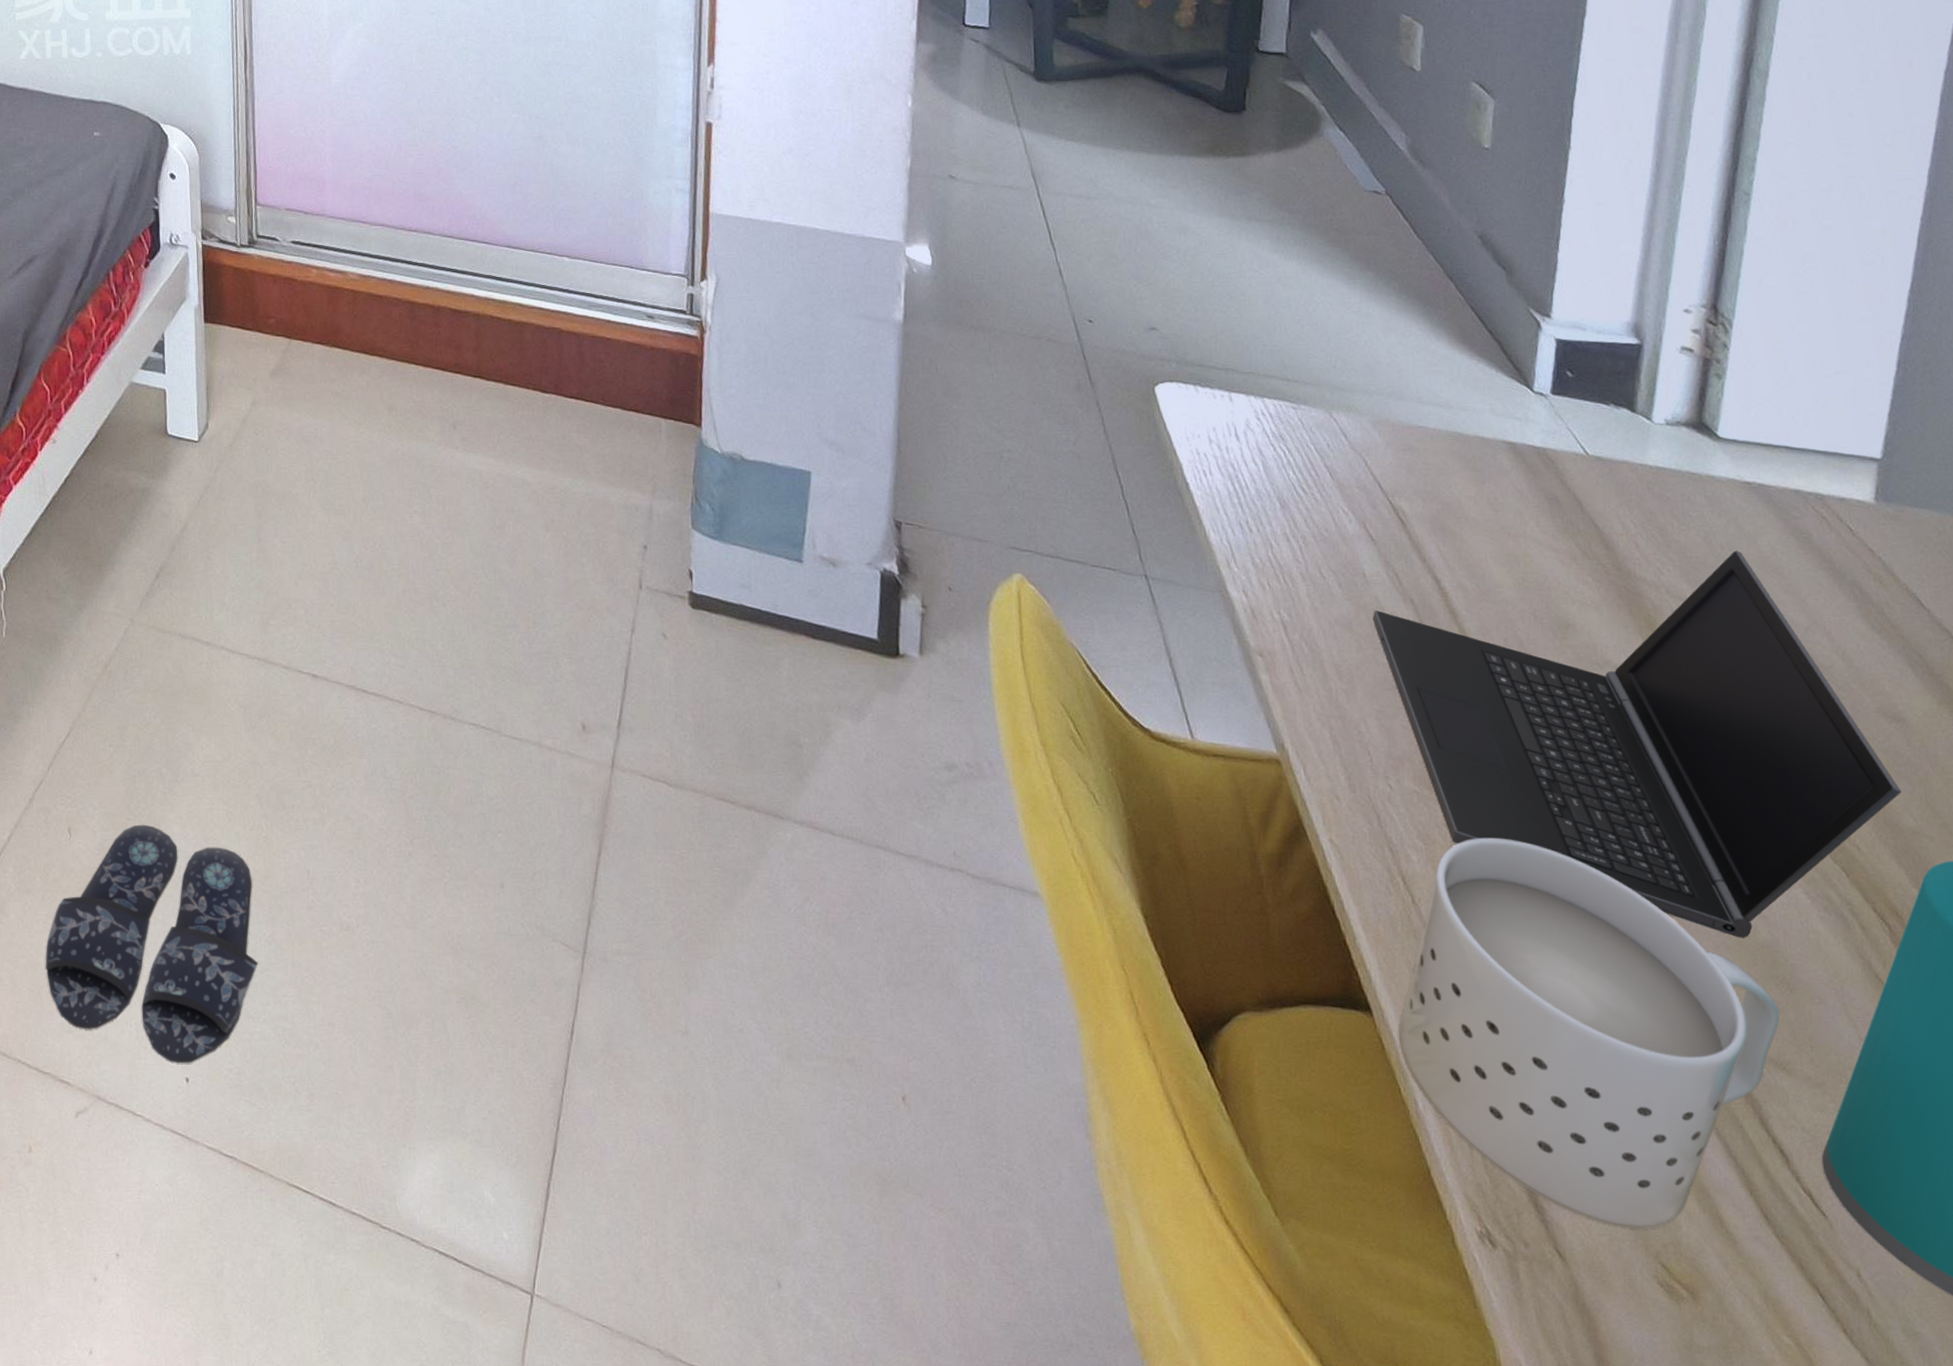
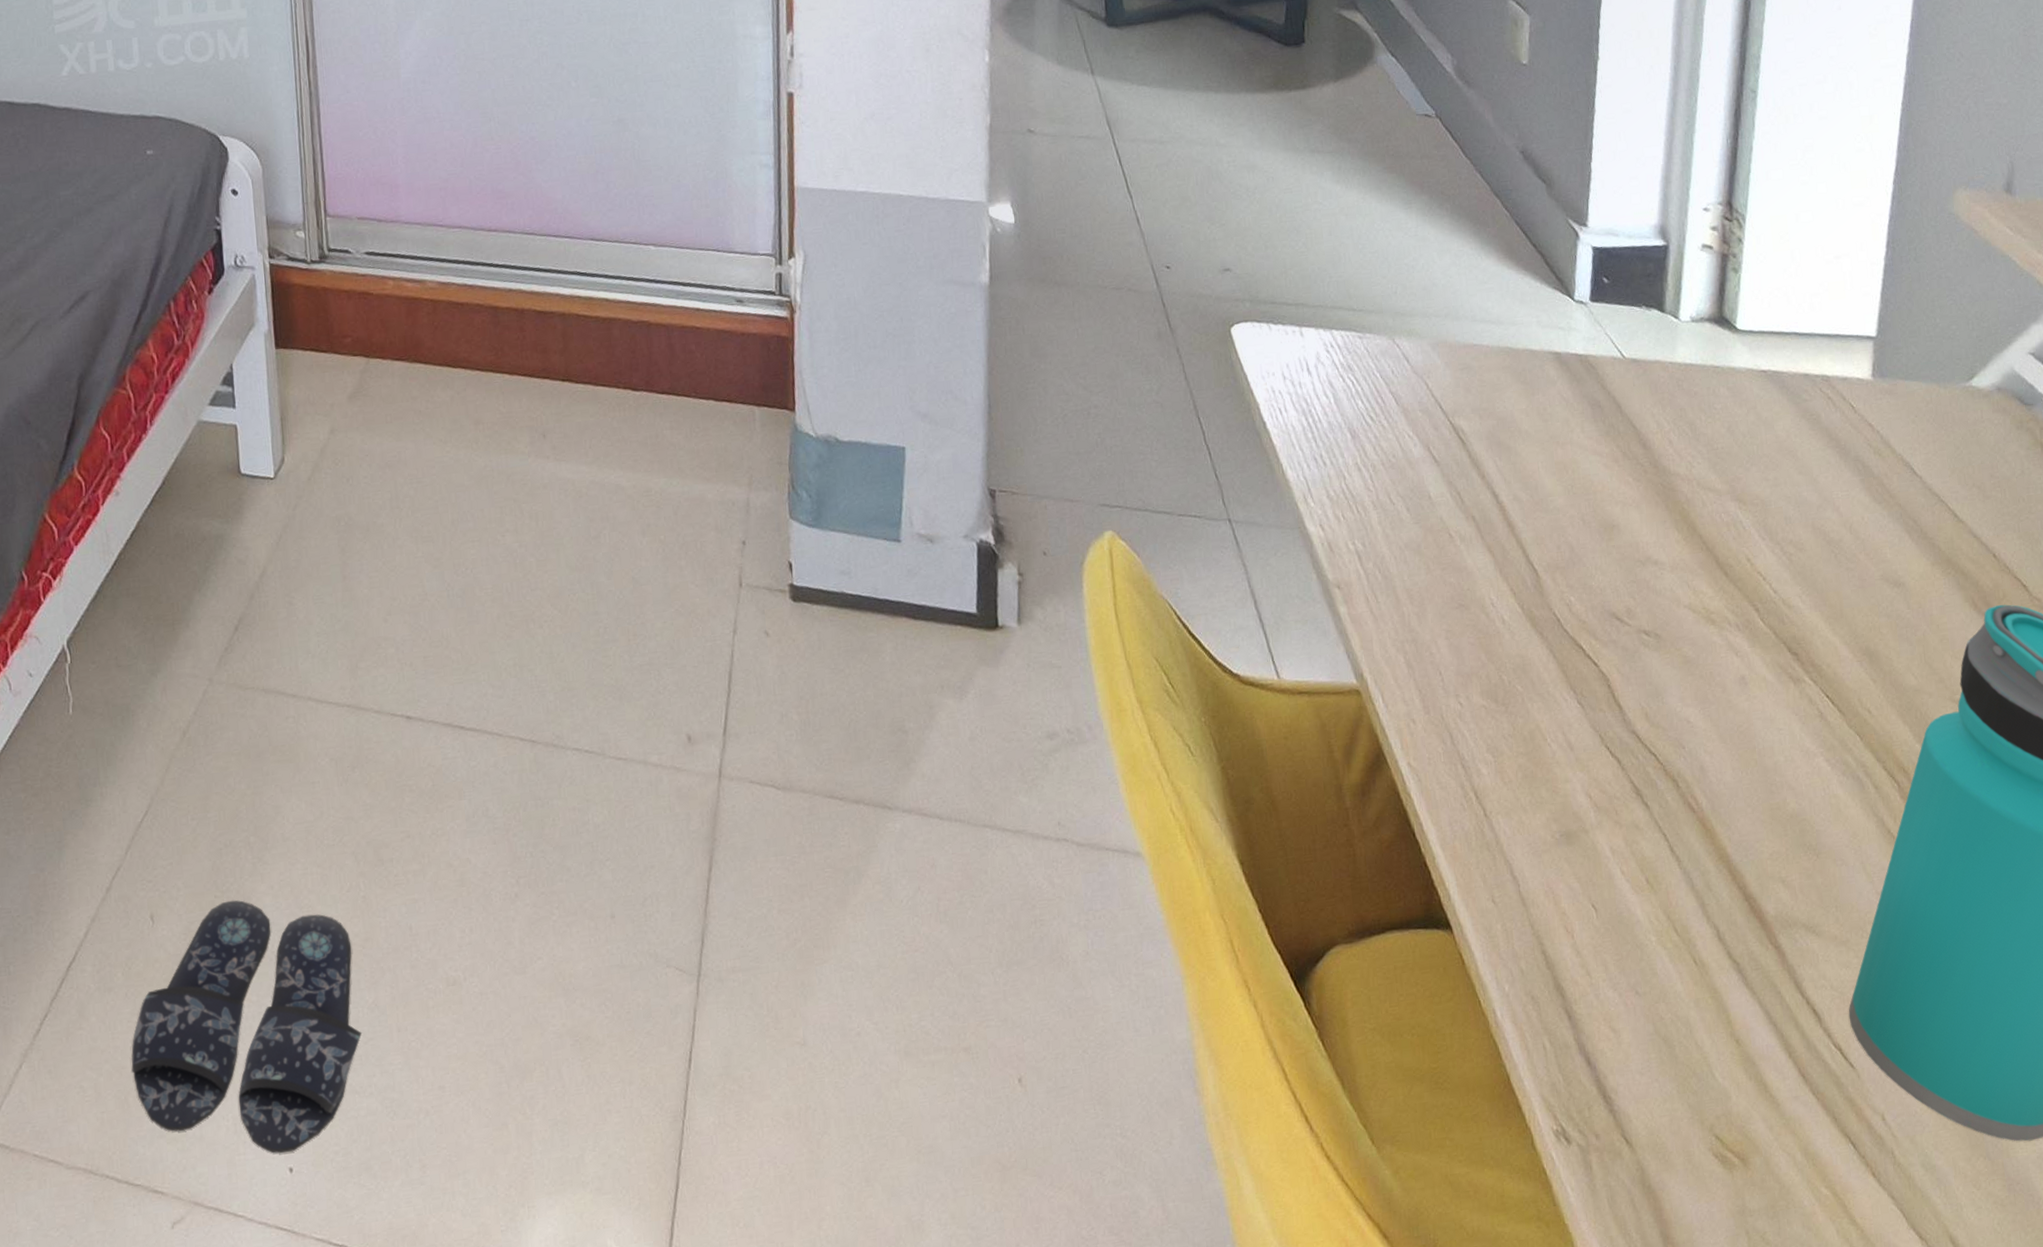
laptop computer: present [1372,550,1902,938] -> none [1438,437,1904,812]
mug: present [1398,838,1780,1229] -> none [1476,742,1809,1107]

